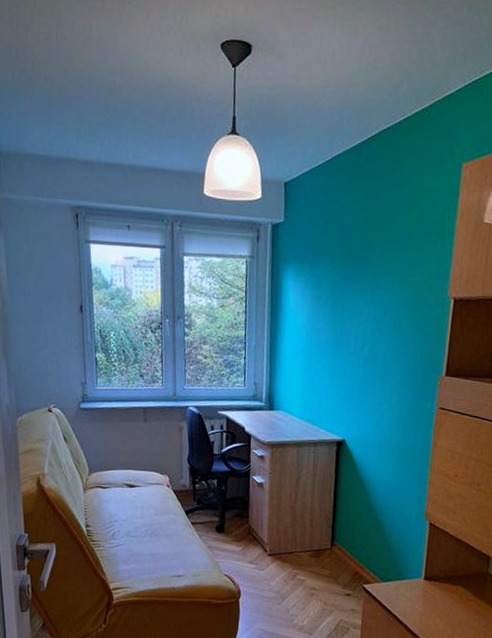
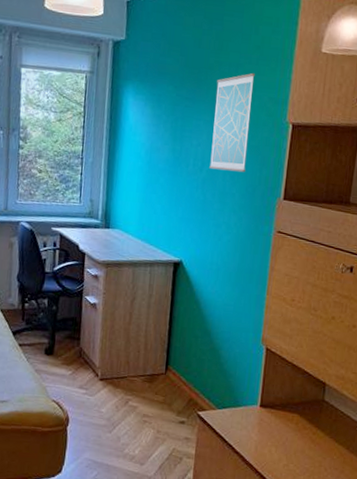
wall art: none [370,249,415,350] -> present [209,73,255,173]

